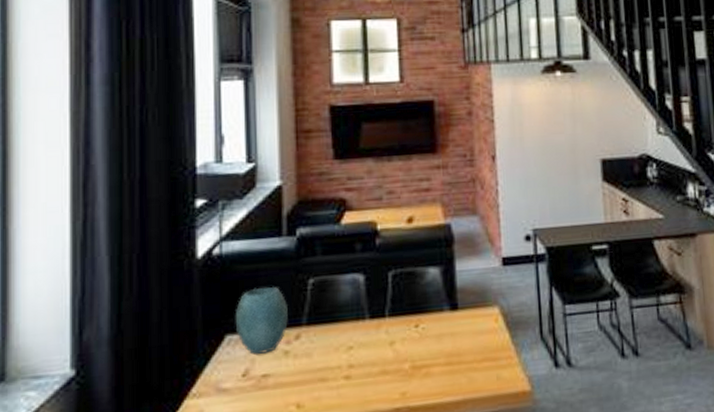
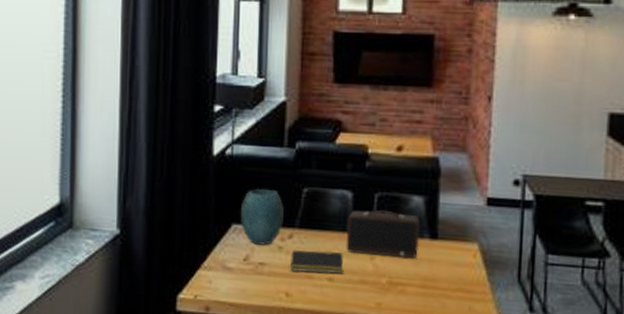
notepad: none [299,344,362,377] -> present [290,250,344,274]
speaker: none [360,288,440,343] -> present [346,209,420,259]

